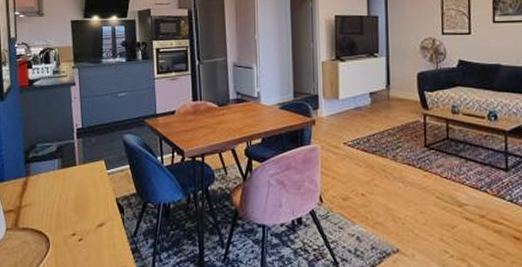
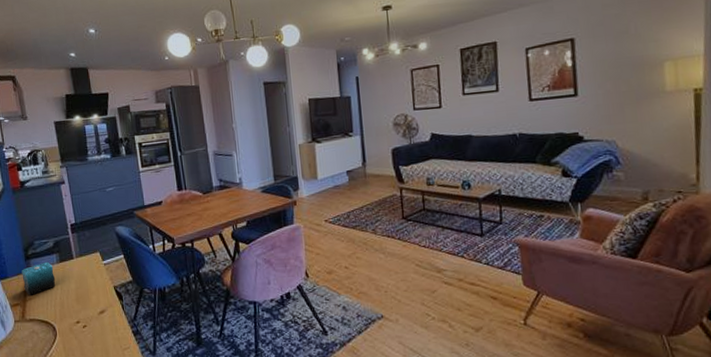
candle: none [20,166,55,202] -> present [21,261,56,295]

